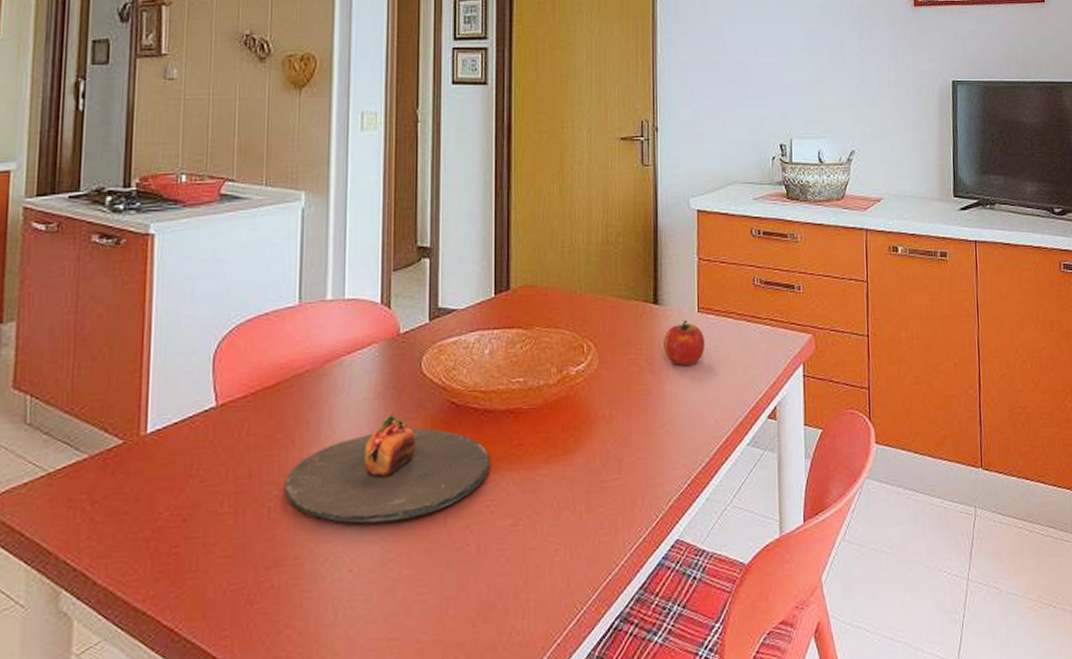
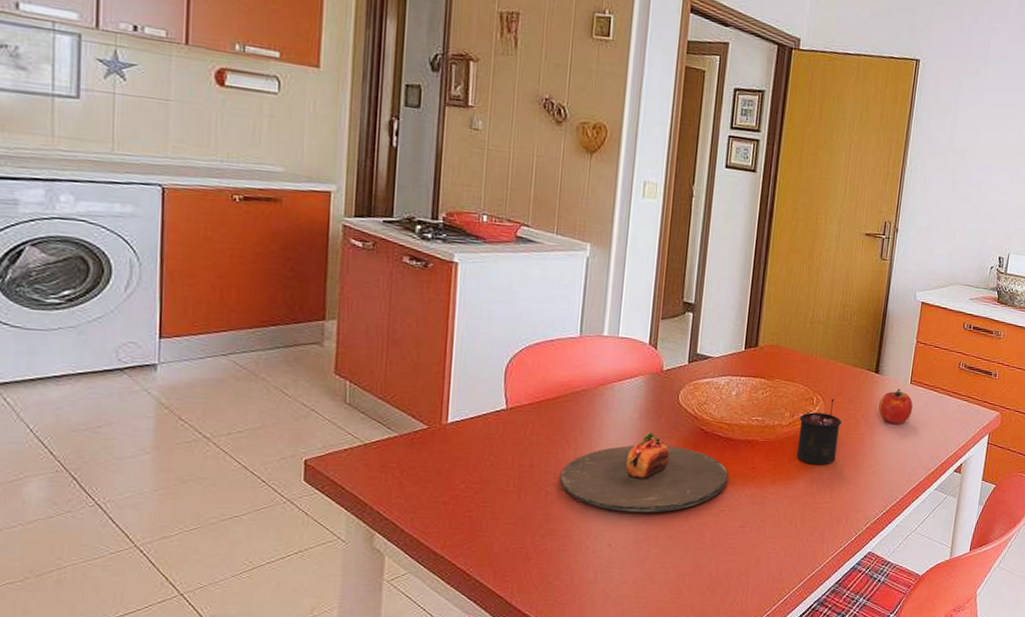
candle: none [569,343,622,431] -> present [796,398,842,465]

